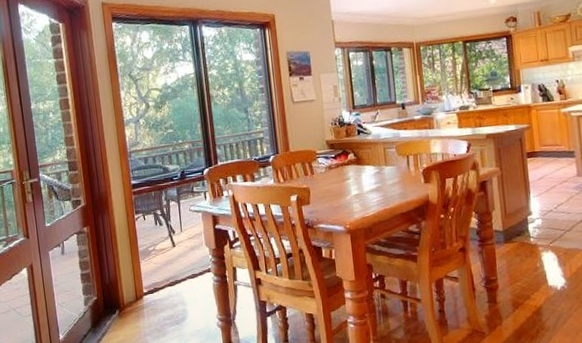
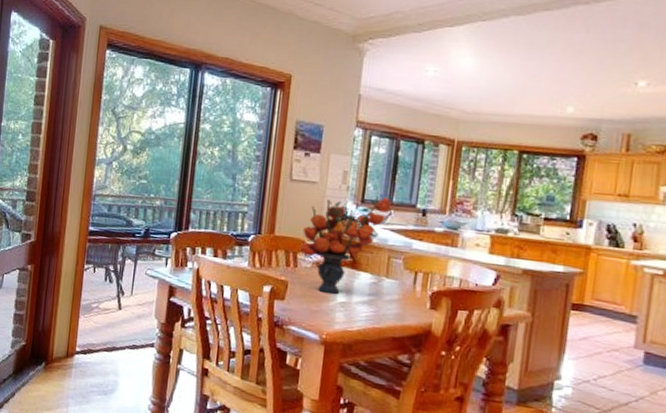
bouquet: none [312,97,377,191] -> present [300,186,391,295]

